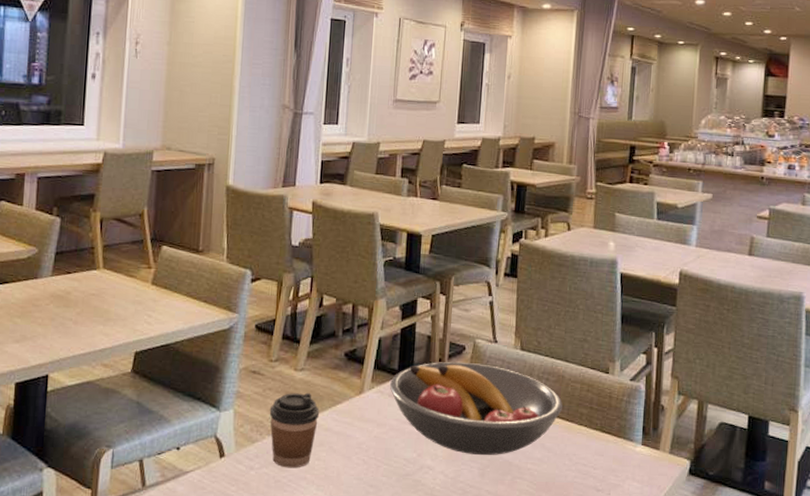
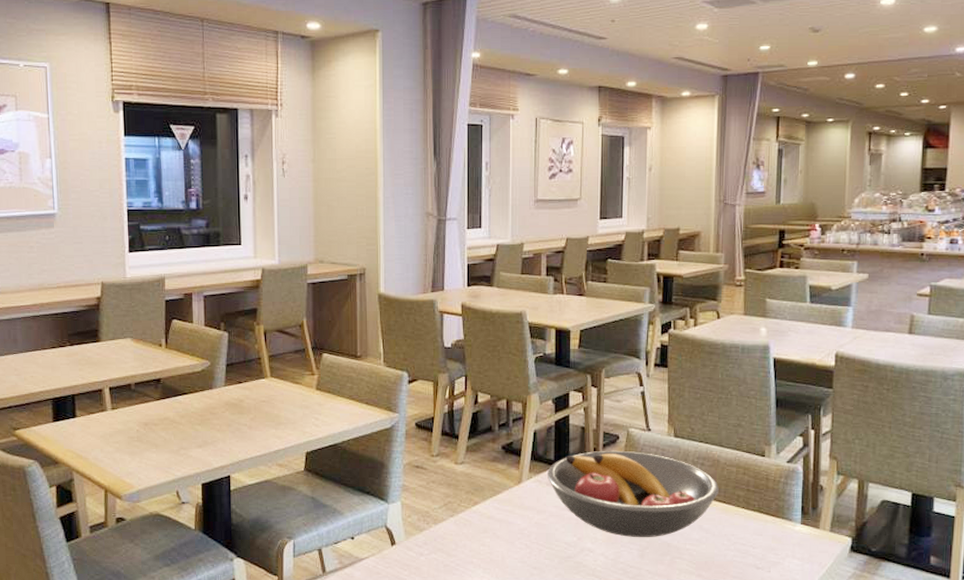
coffee cup: present [269,392,320,468] -> none [434,484,482,554]

